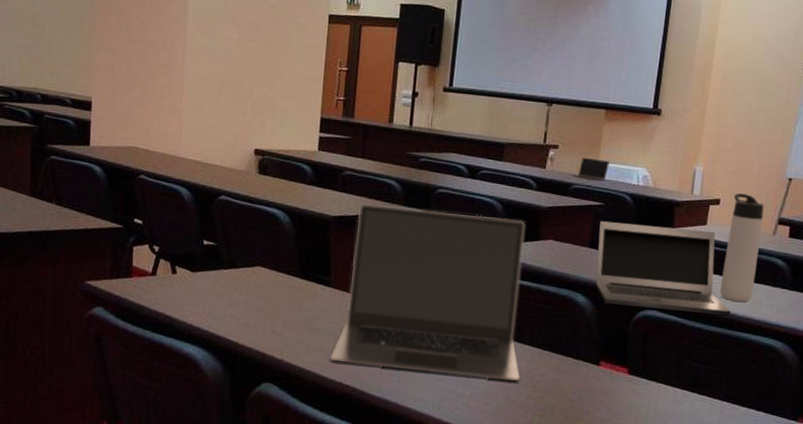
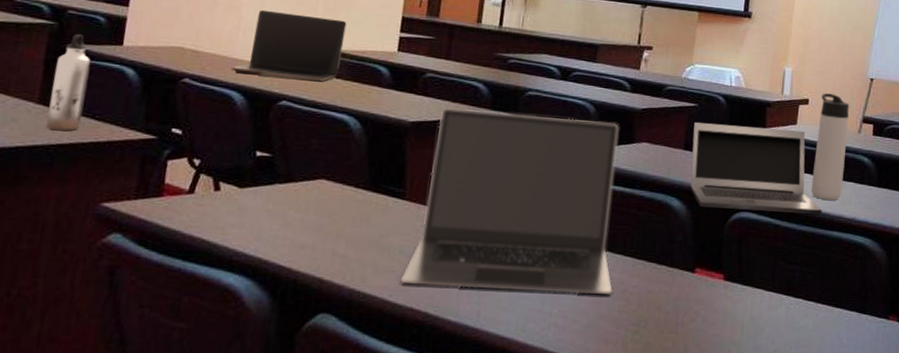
water bottle: none [38,136,67,220] -> present [46,34,91,131]
laptop computer: none [177,112,272,180] -> present [231,9,347,83]
laptop computer: present [572,157,609,182] -> none [666,58,703,83]

